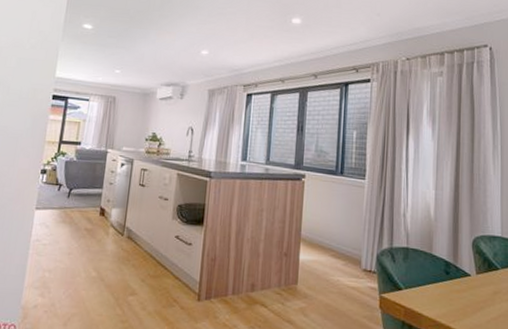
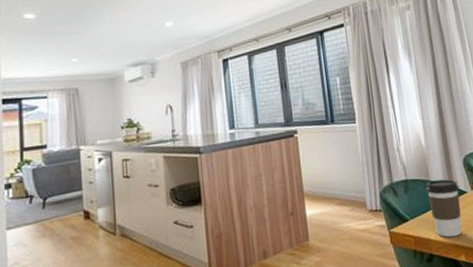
coffee cup: none [426,254,463,319] -> present [425,179,462,238]

